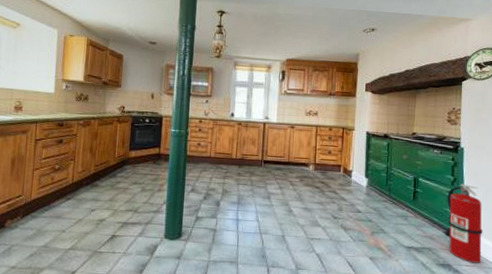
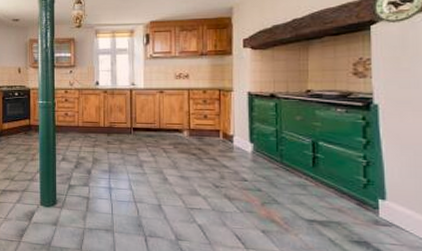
fire extinguisher: present [445,184,483,263] -> none [358,147,413,242]

